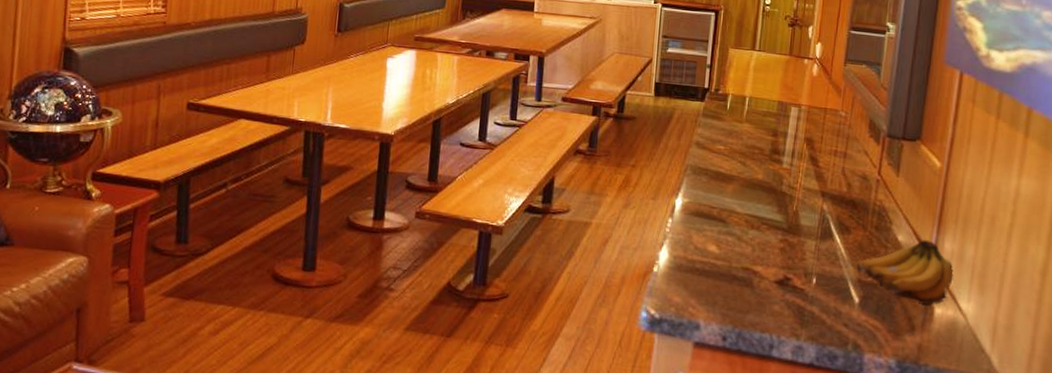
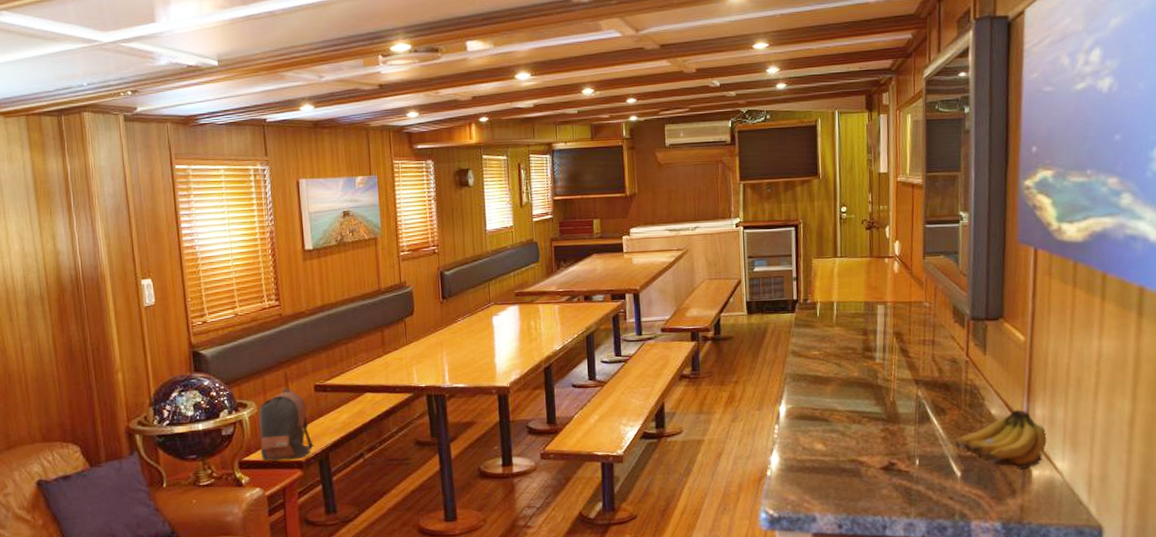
backpack: none [117,100,178,180] -> present [258,387,316,461]

